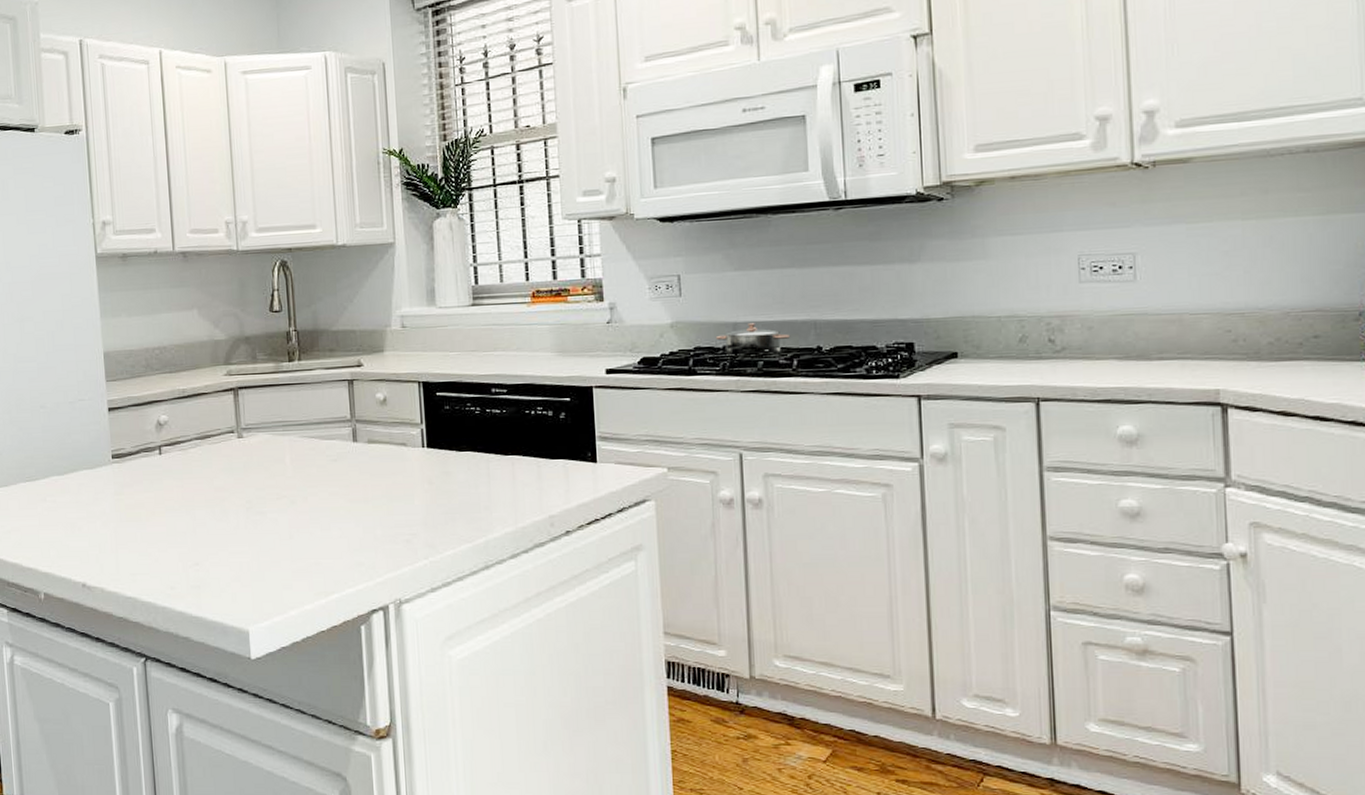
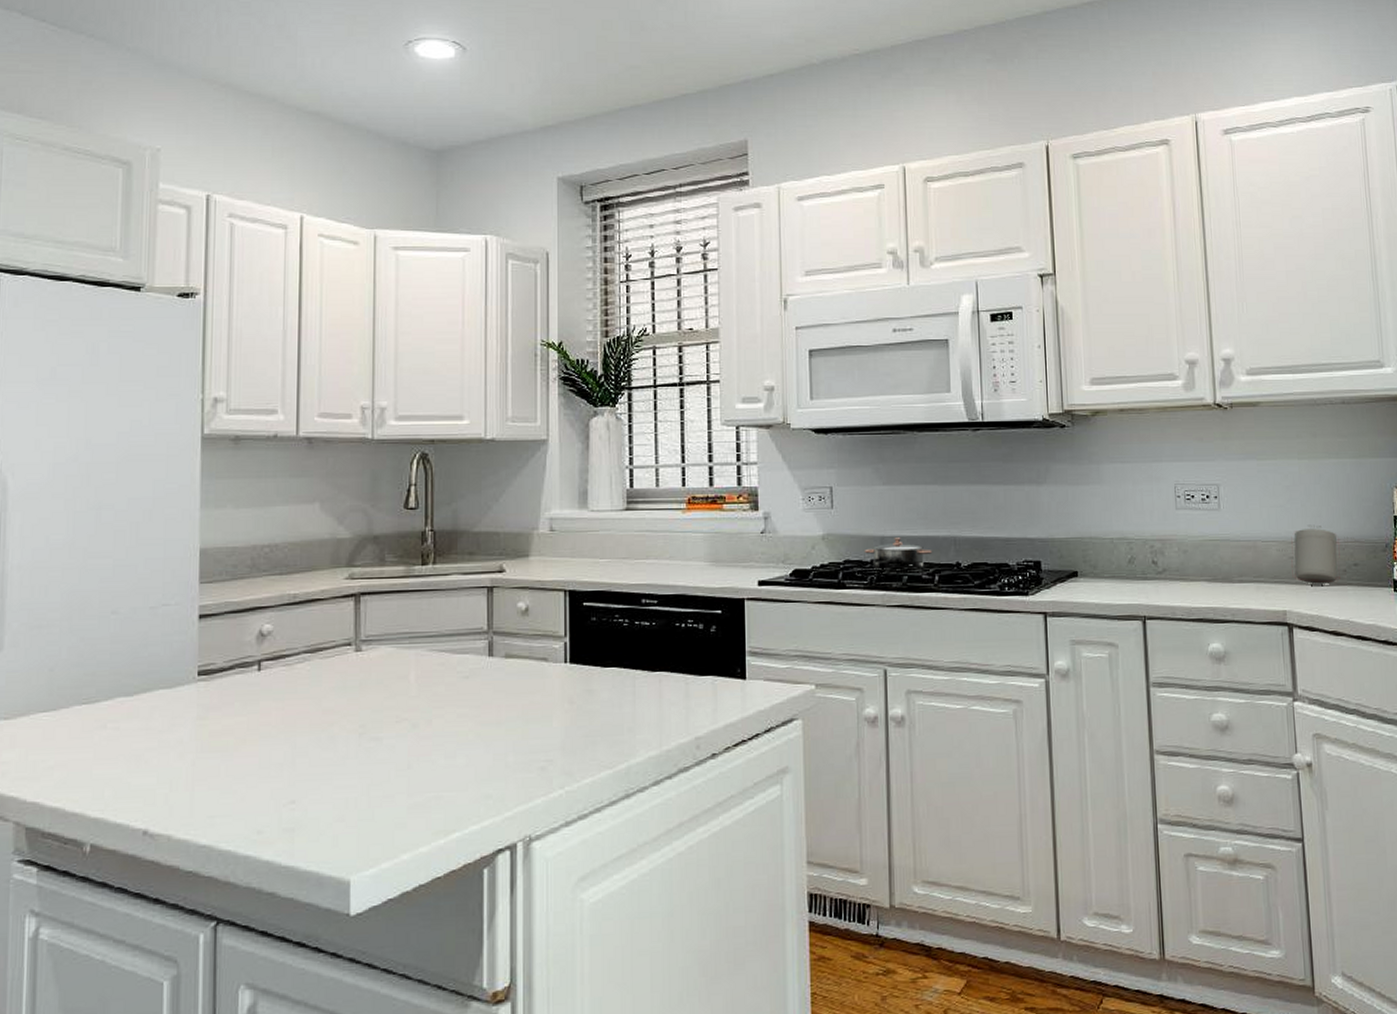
canister: none [1209,293,1318,362] -> present [1276,525,1357,587]

